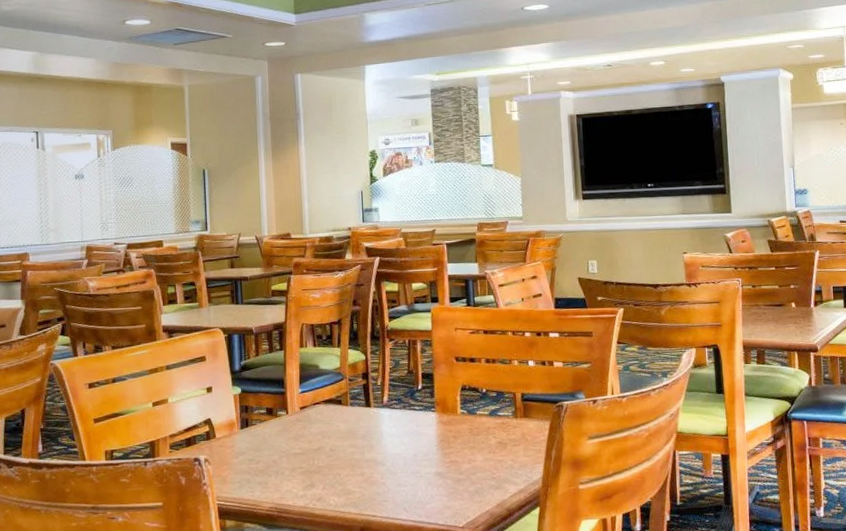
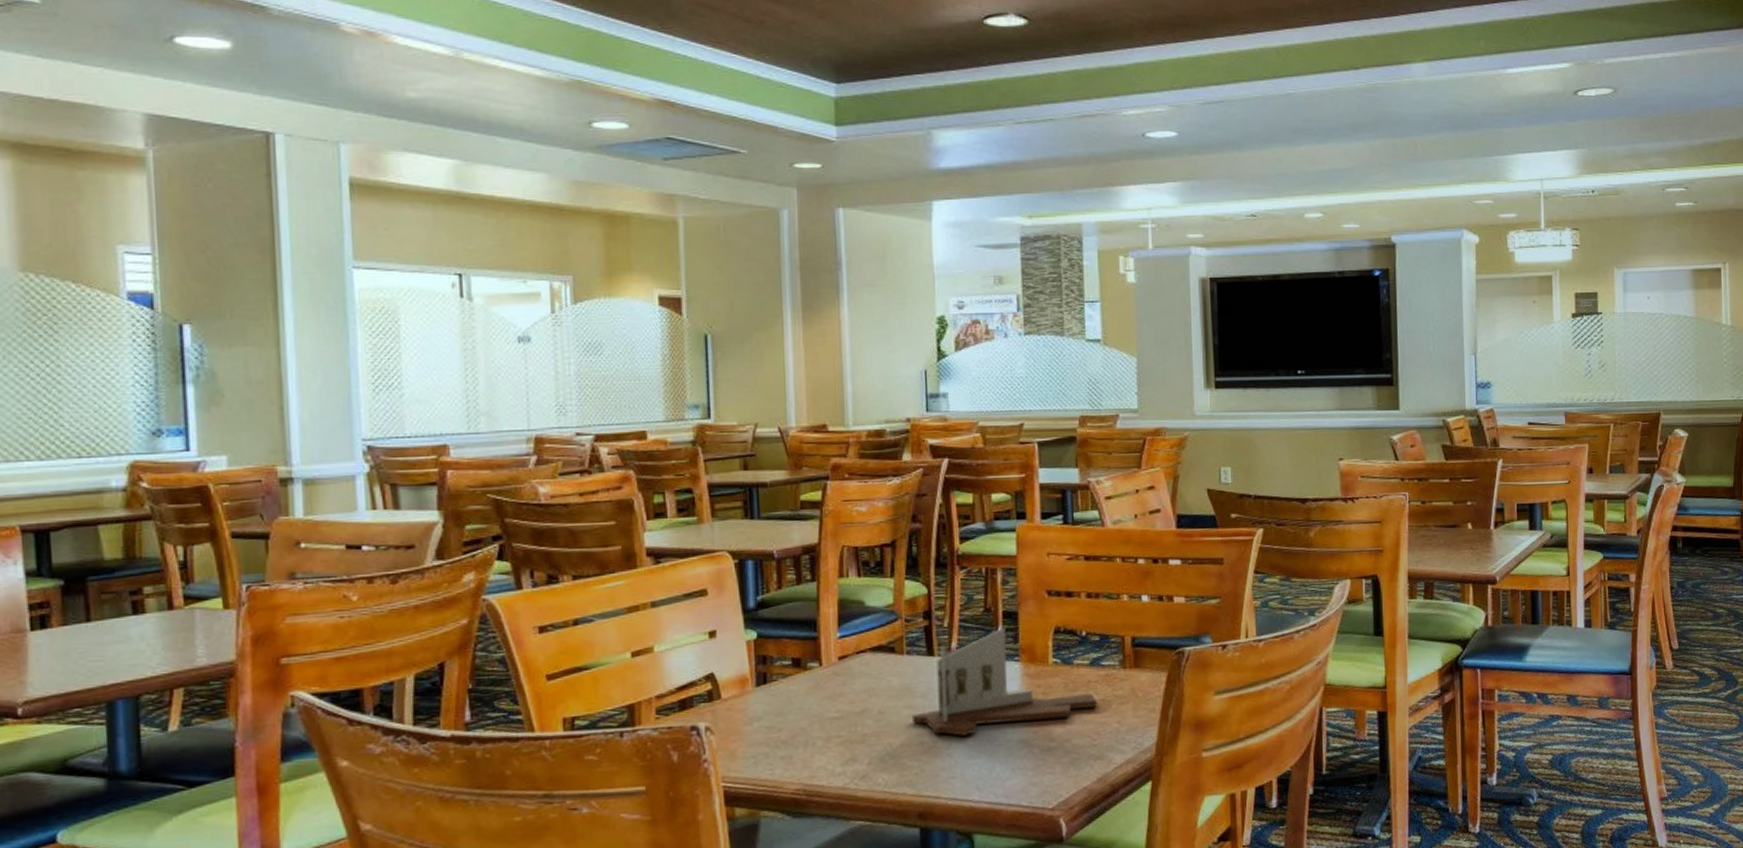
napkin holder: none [354,386,496,469] -> present [911,628,1098,736]

